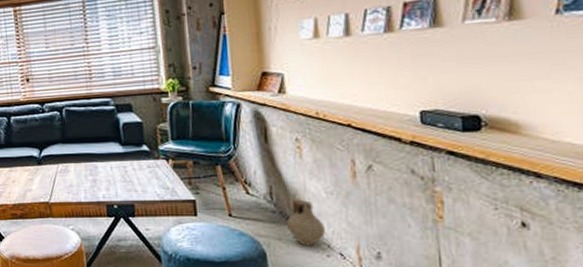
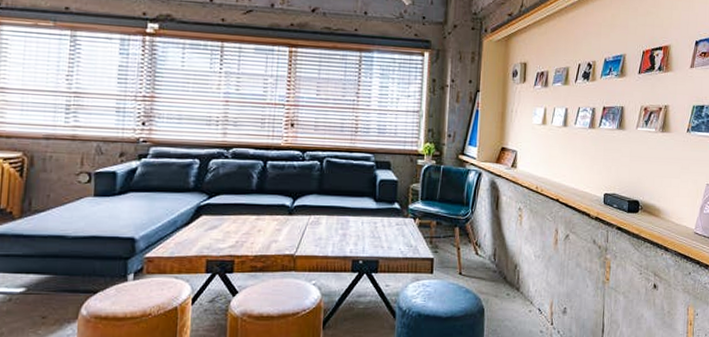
ceramic jug: present [286,199,325,246] -> none [503,261,531,302]

